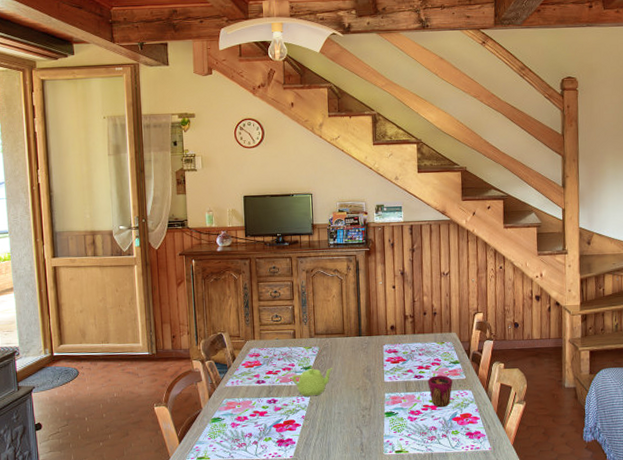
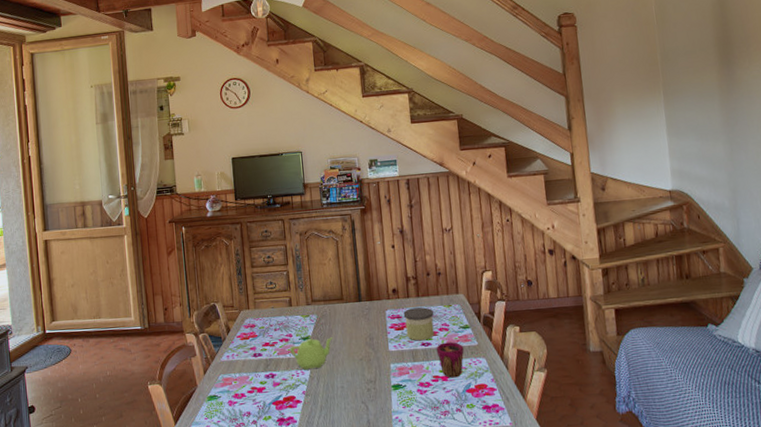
candle: none [399,343,427,374] -> present [403,307,434,341]

